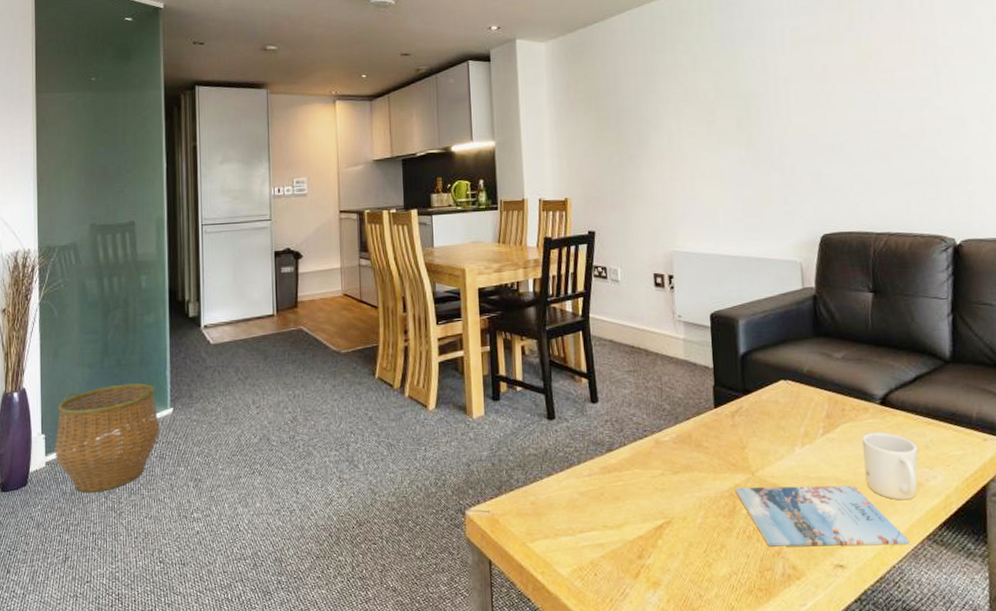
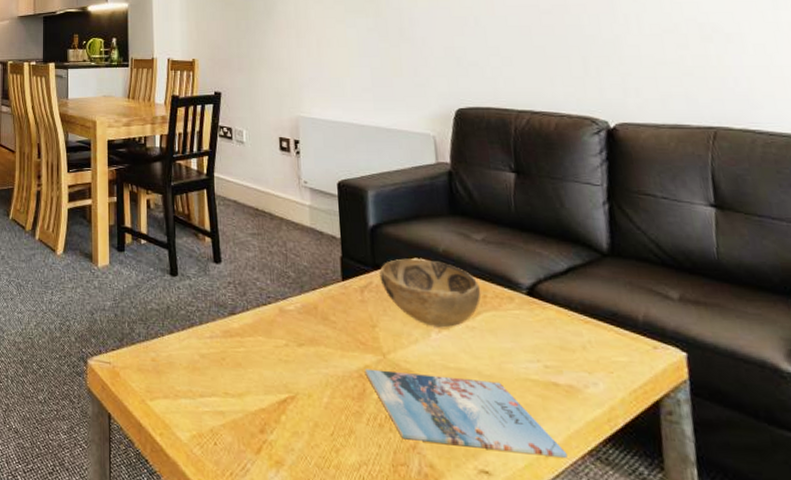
decorative bowl: none [749,380,840,443] -> present [379,258,481,328]
mug: present [862,431,919,501] -> none [507,324,576,407]

